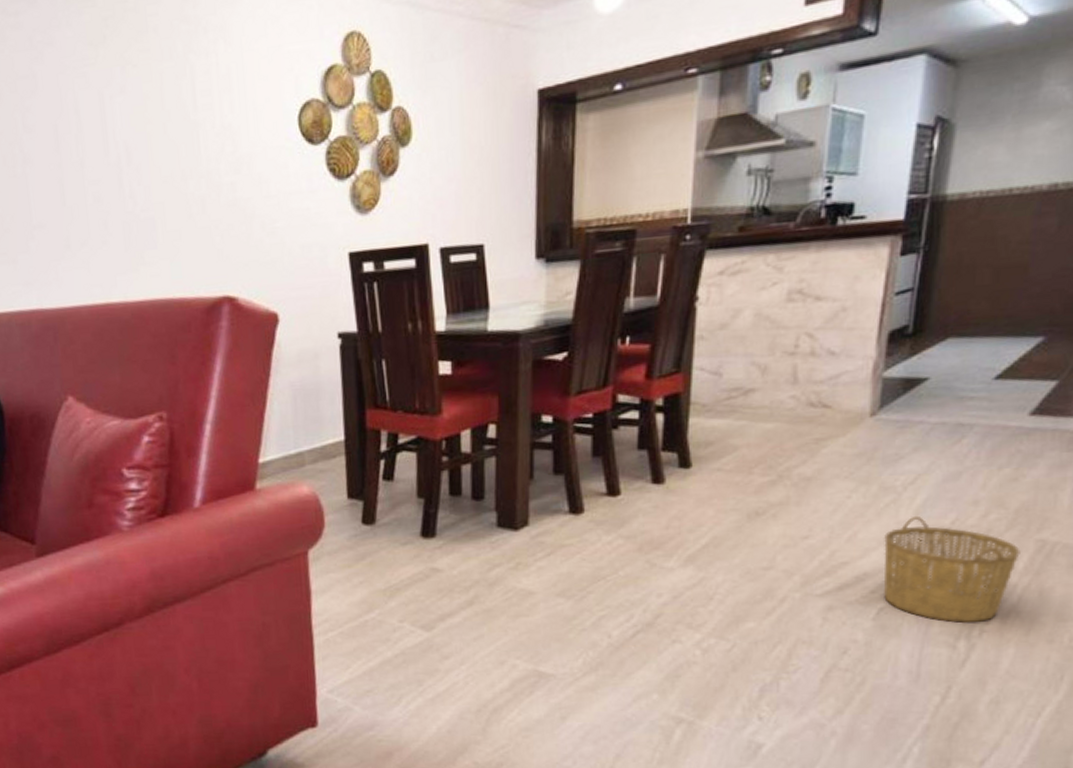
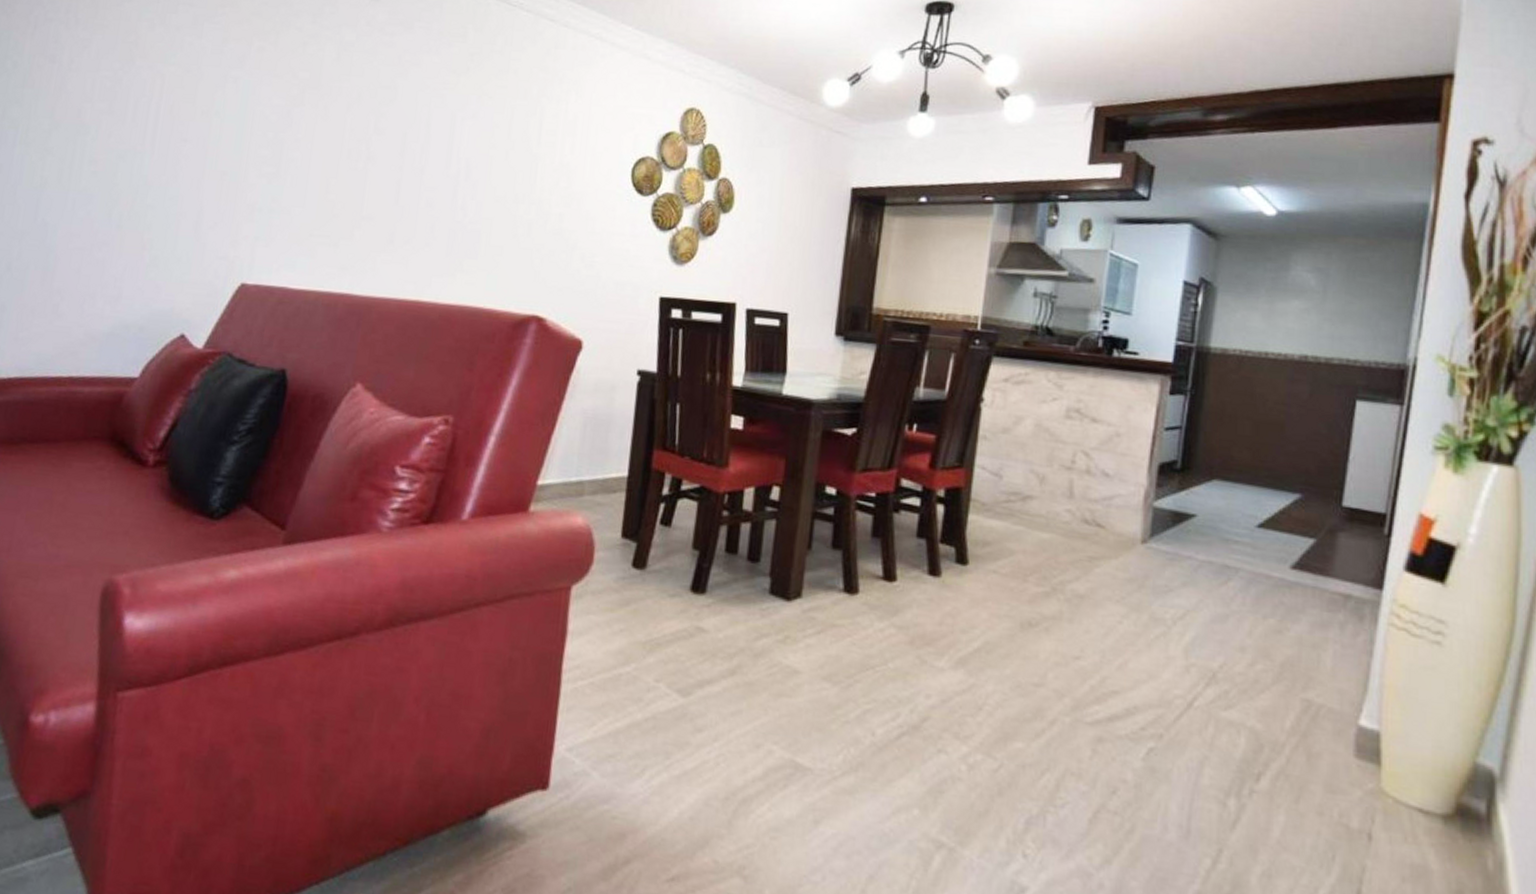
basket: present [883,515,1021,624] -> none [1153,653,1287,781]

